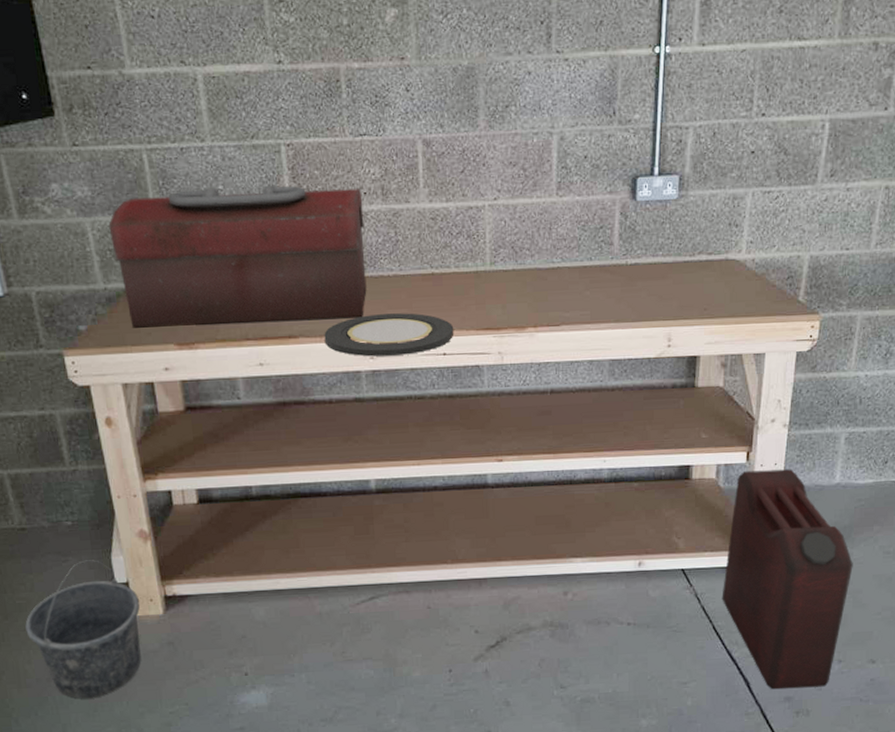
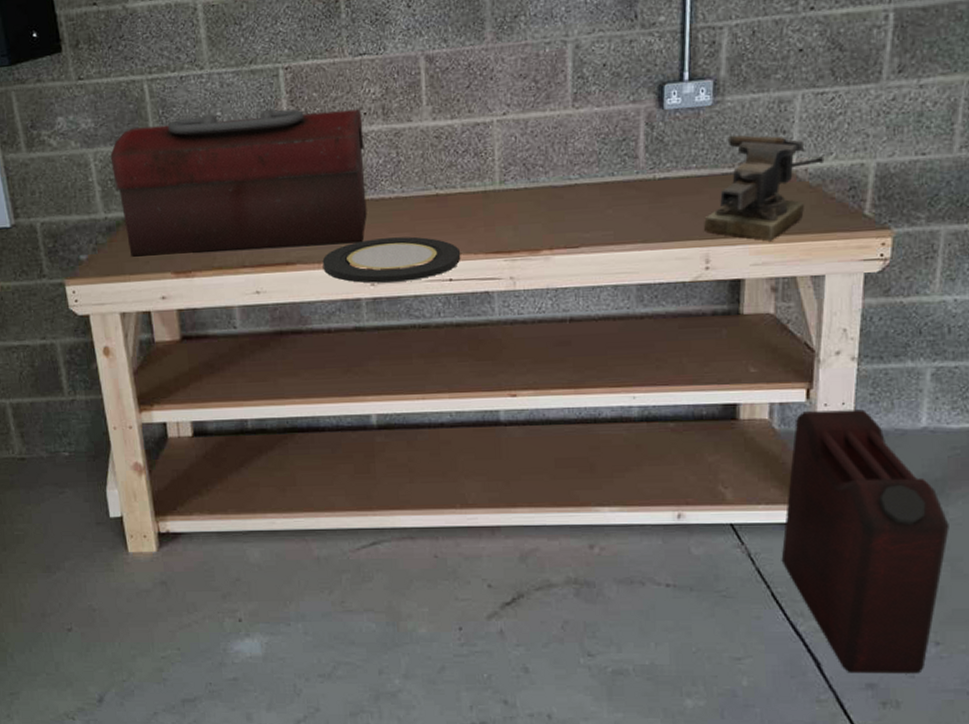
bucket: present [25,559,141,699] -> none [22,492,134,637]
bench vise: none [666,226,769,323] -> present [703,135,825,242]

